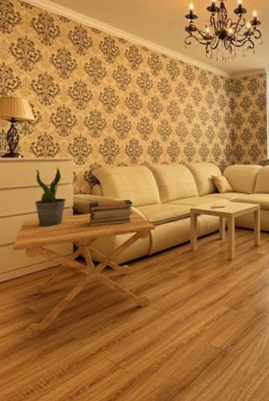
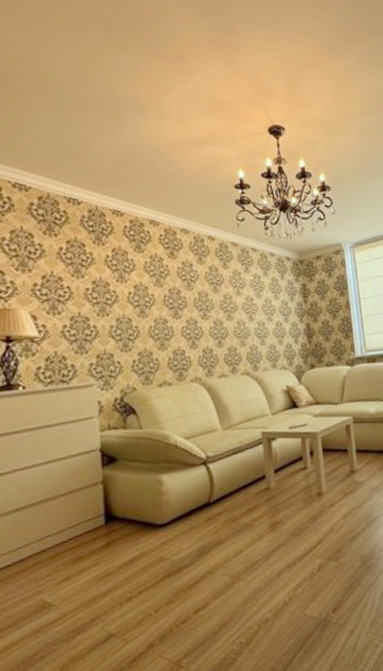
side table: present [13,209,156,338] -> none [16,442,218,645]
potted plant: present [34,167,66,227] -> none [44,397,90,482]
book stack: present [89,199,134,227] -> none [123,429,186,474]

